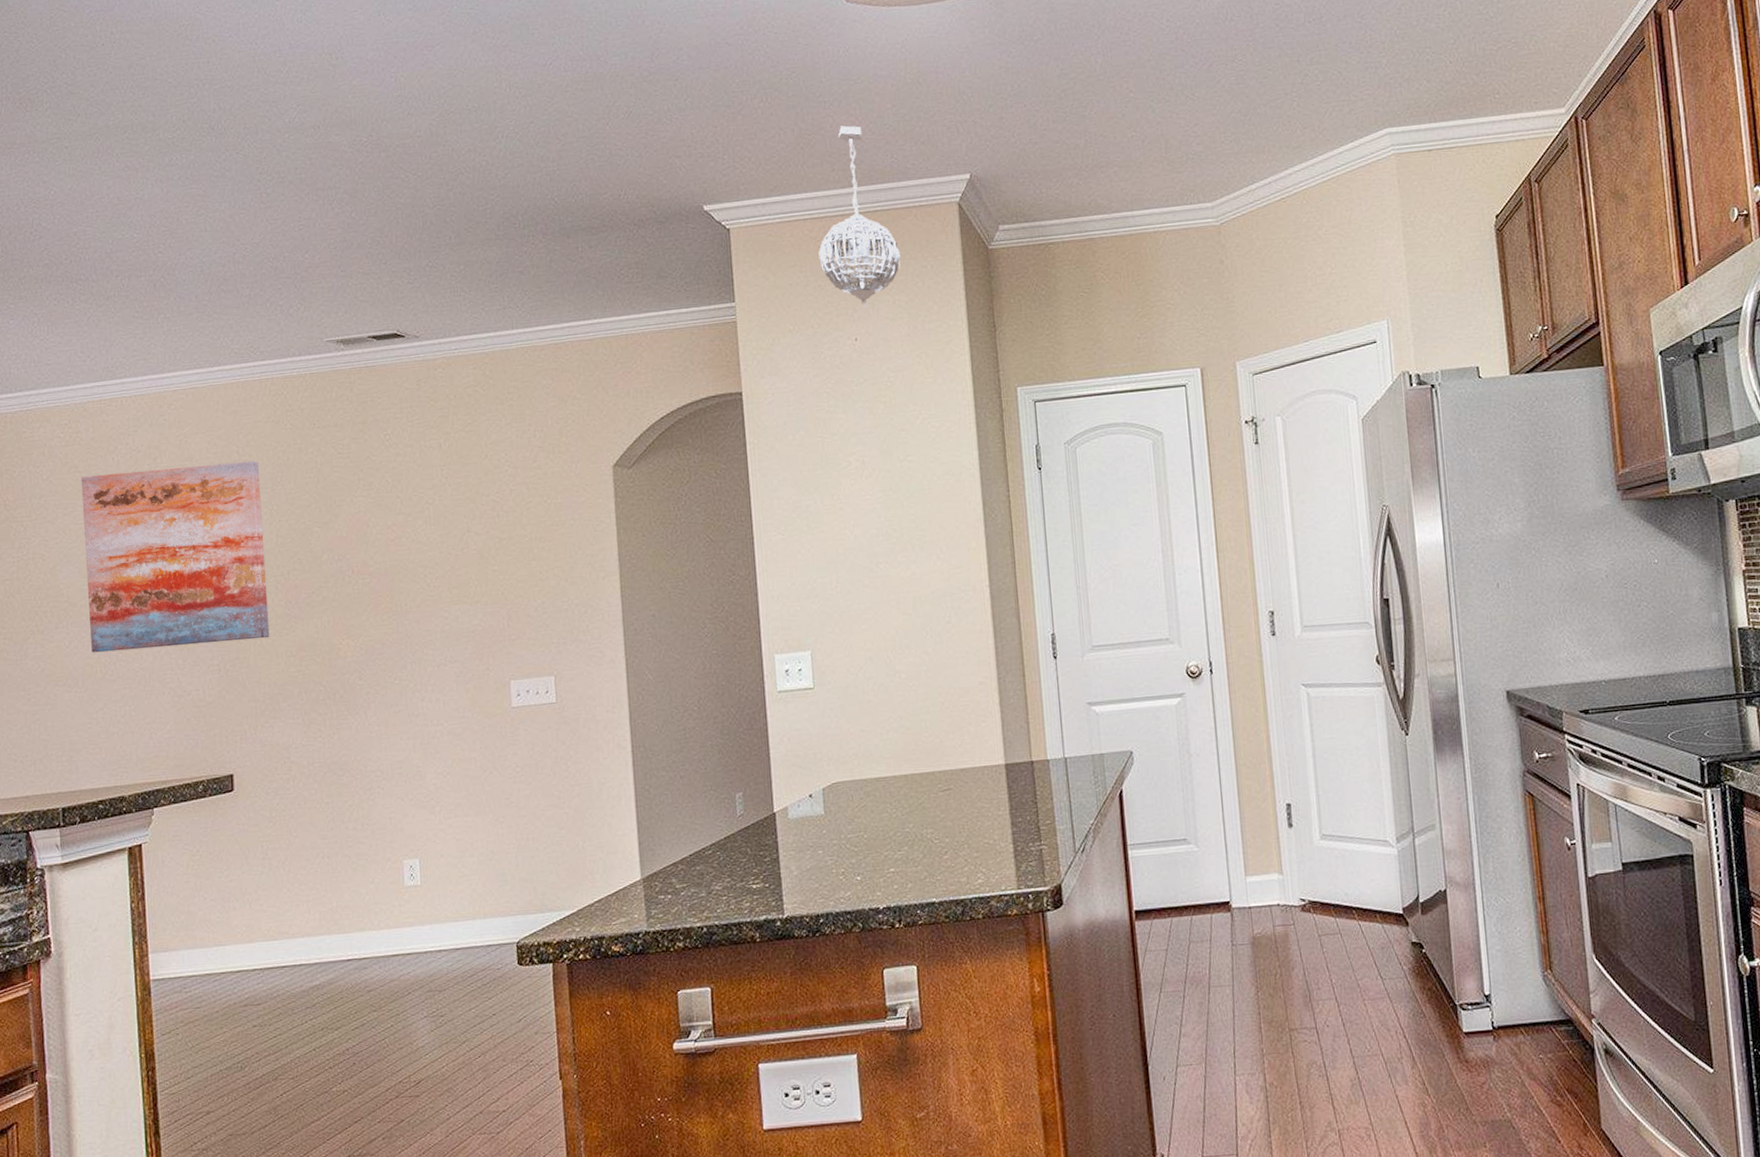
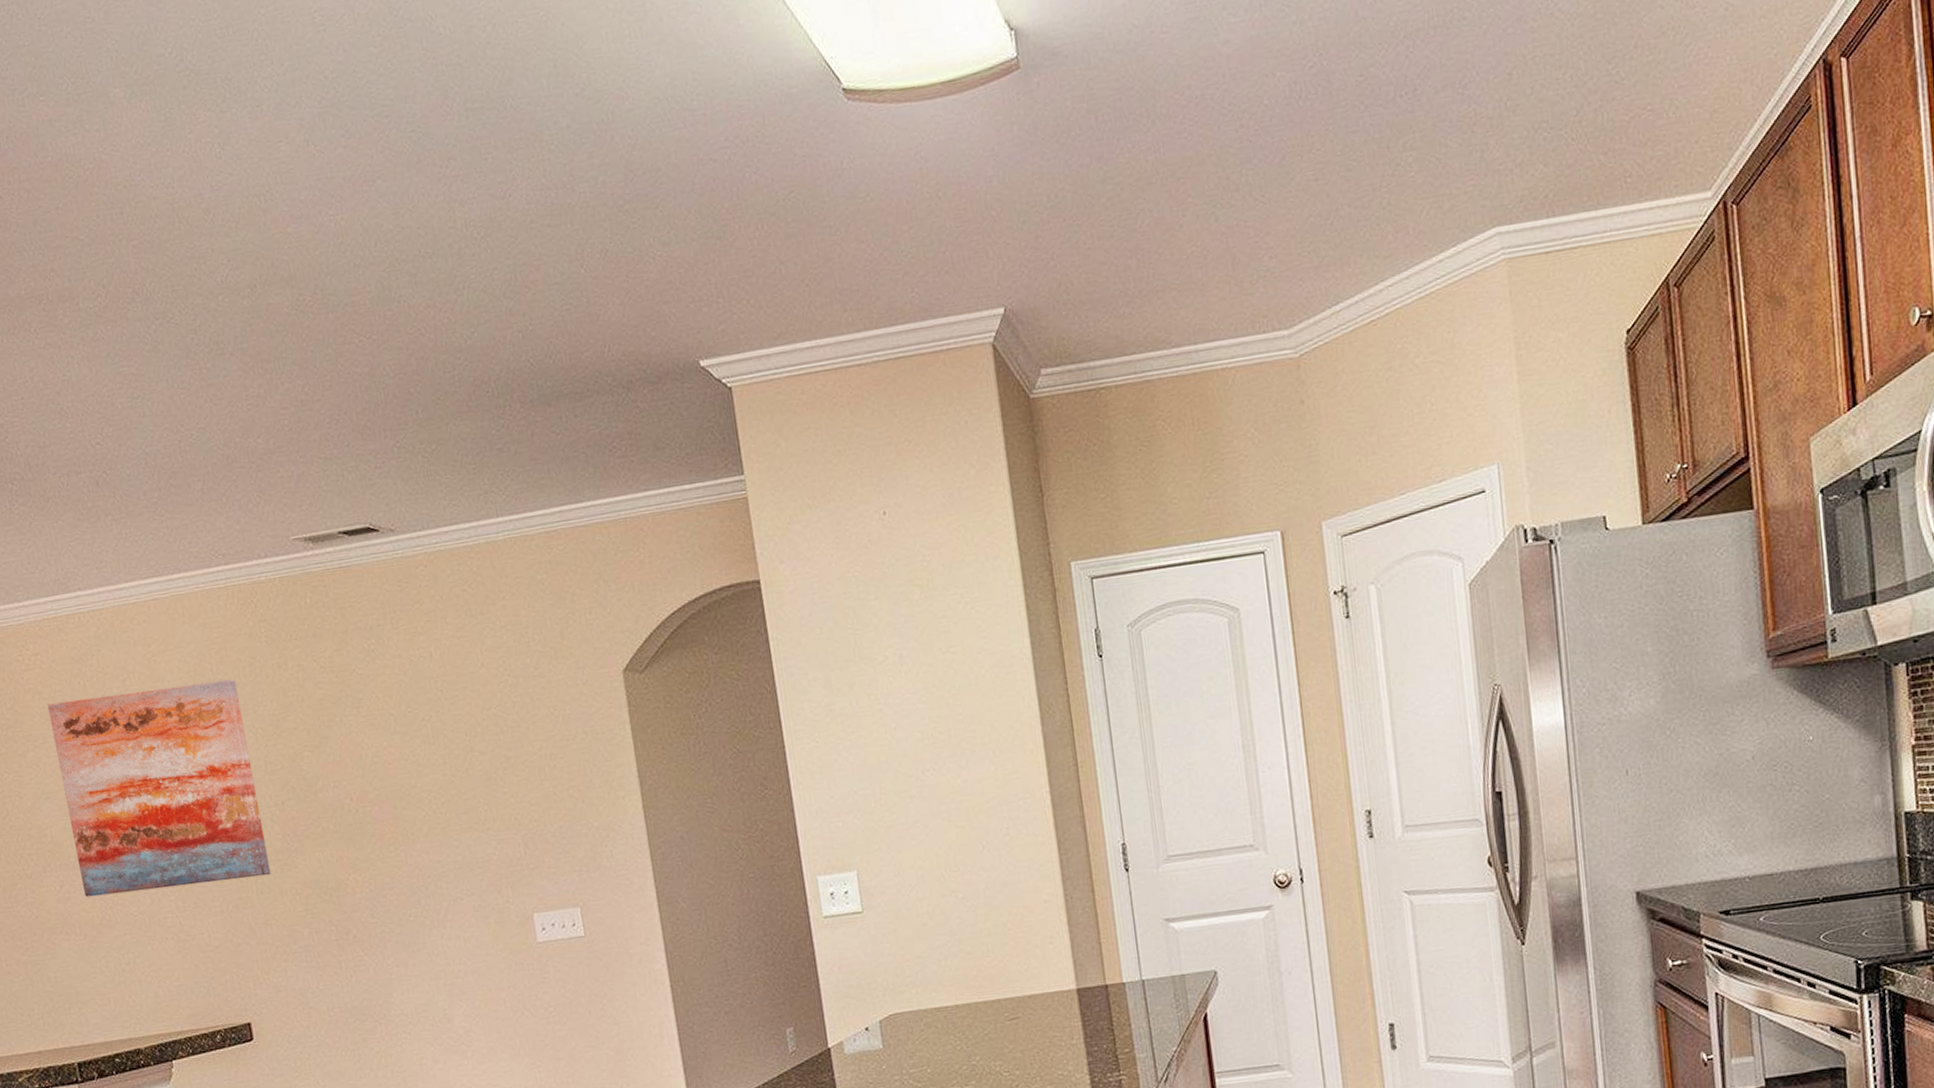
pendant light: present [818,125,901,307] -> none [835,254,930,474]

